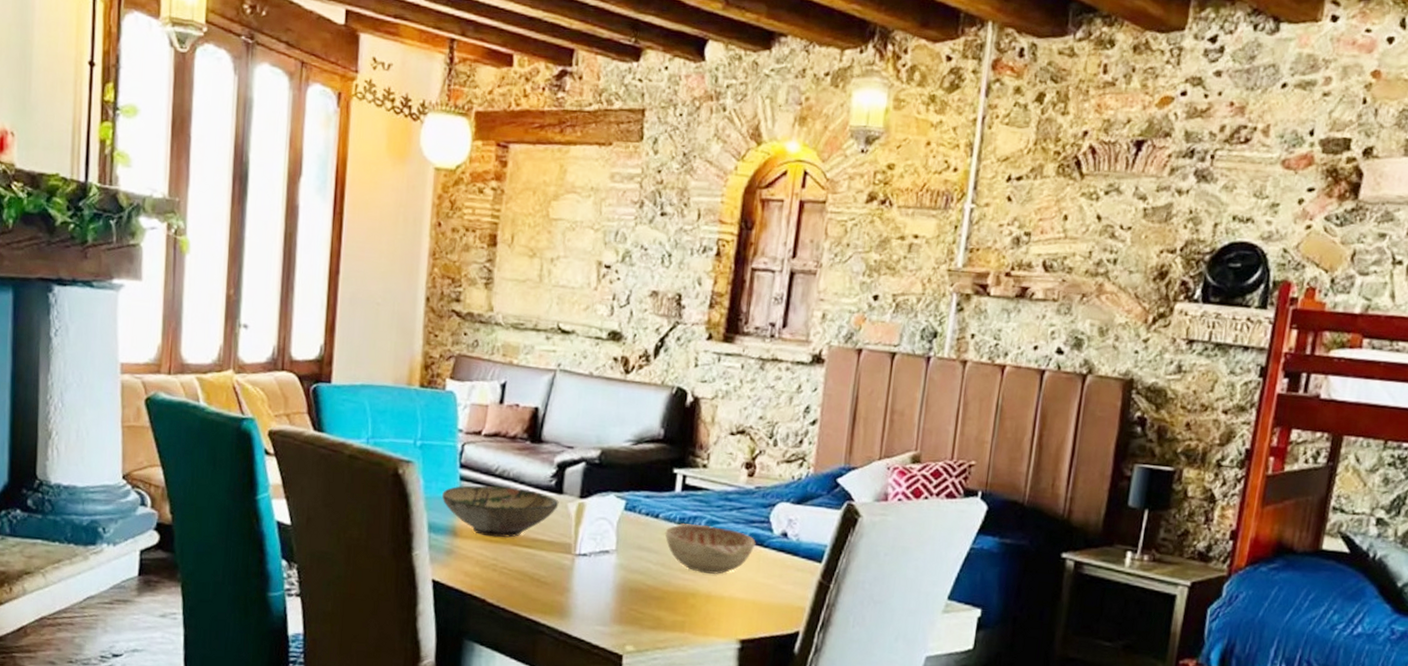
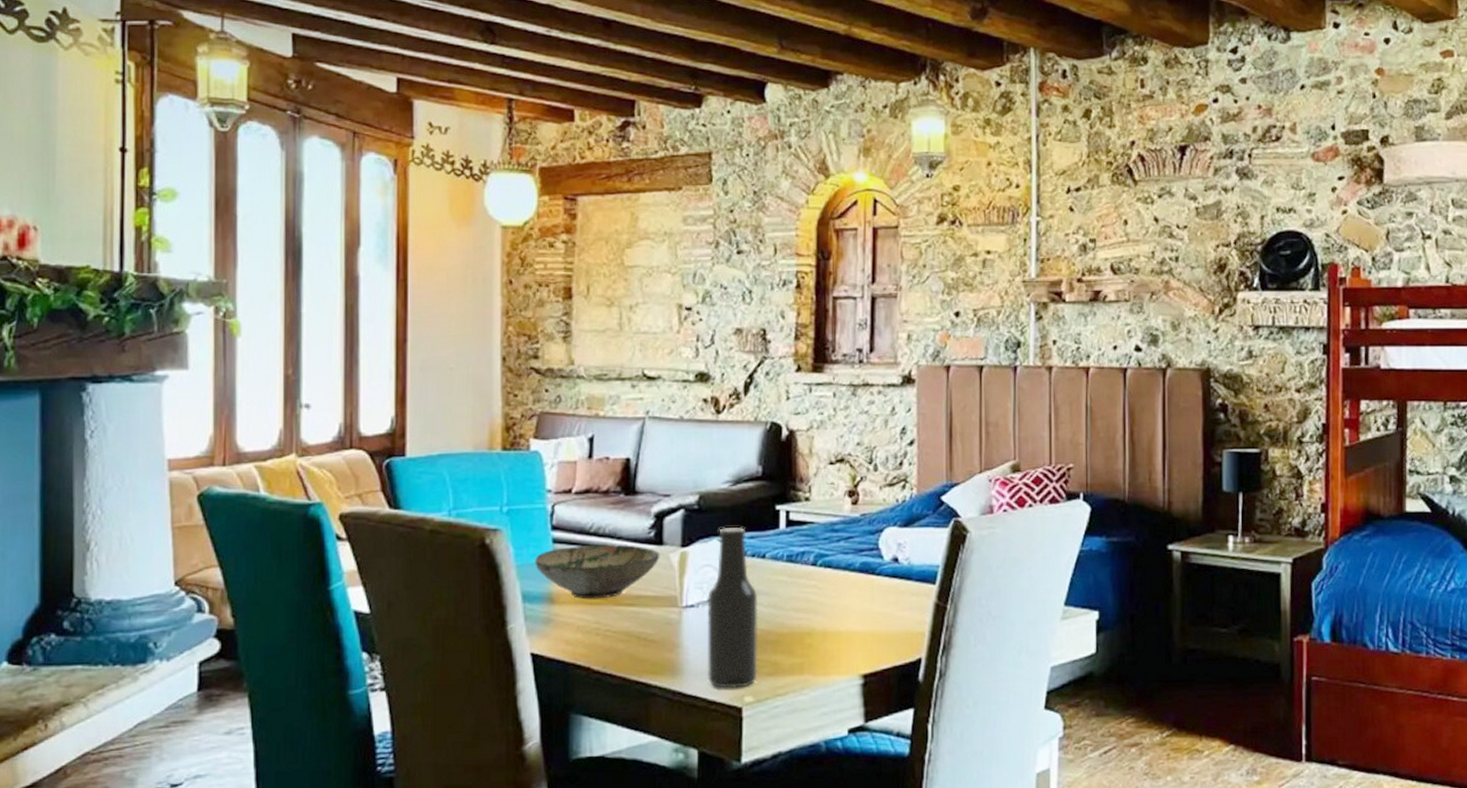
beer bottle: none [592,484,648,637] -> present [706,528,759,689]
decorative bowl: present [665,523,756,574] -> none [773,560,867,610]

